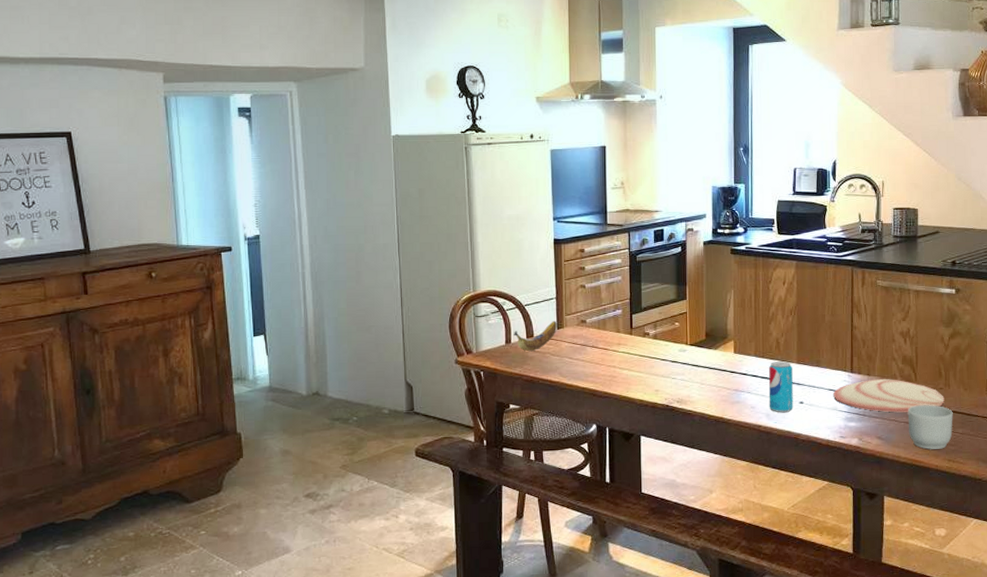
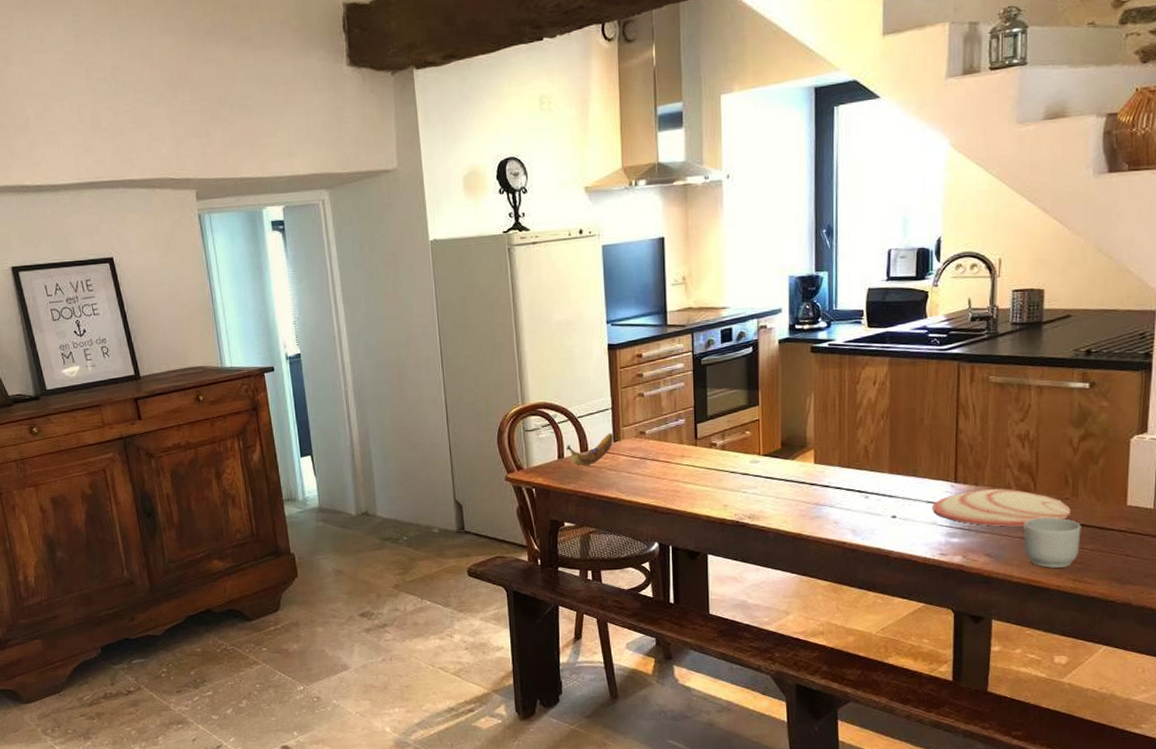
beverage can: present [768,361,793,412] -> none [855,471,884,528]

